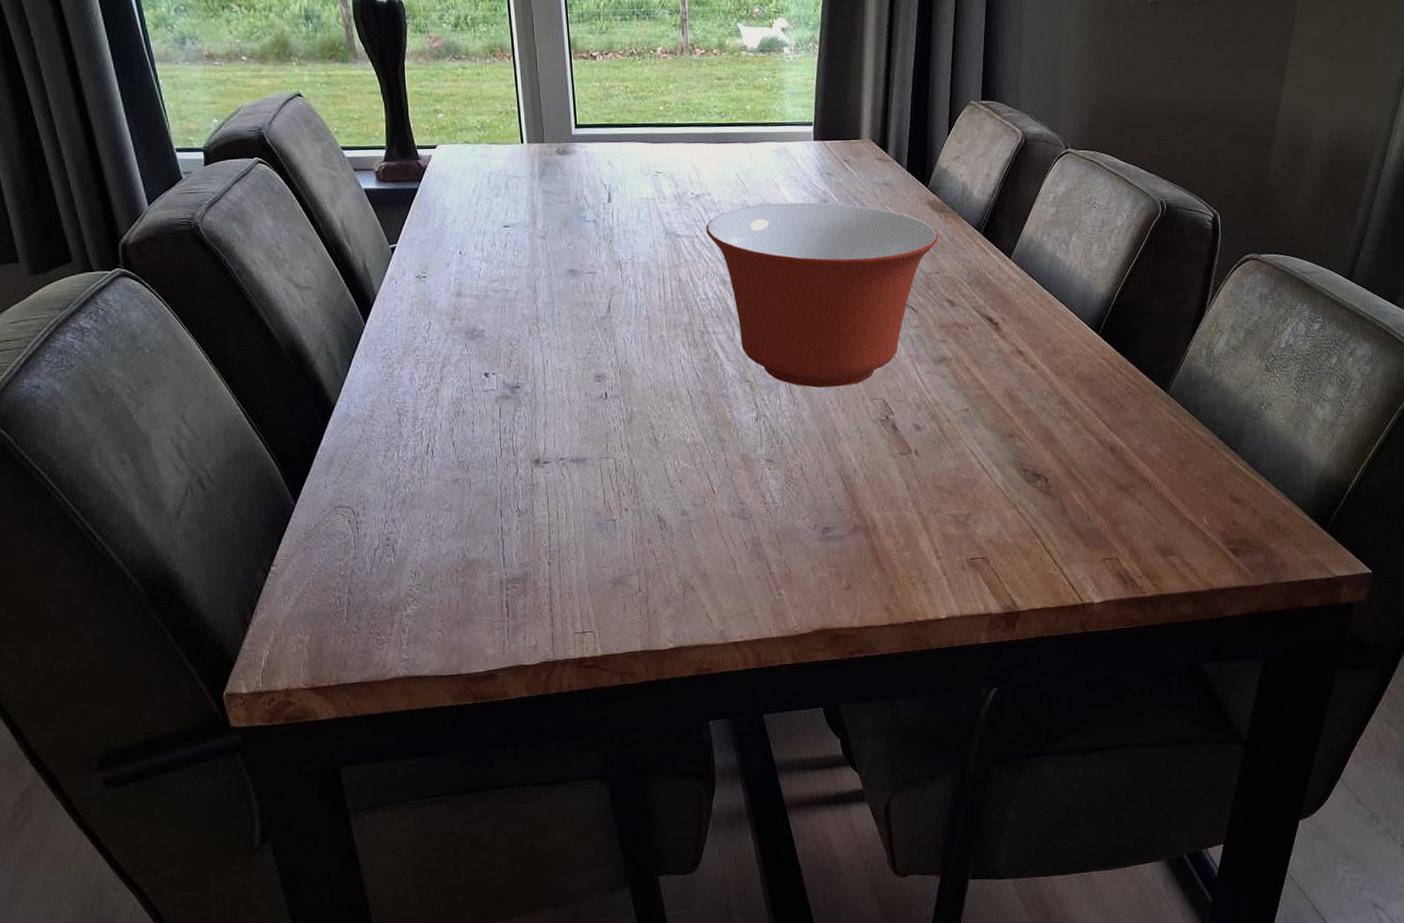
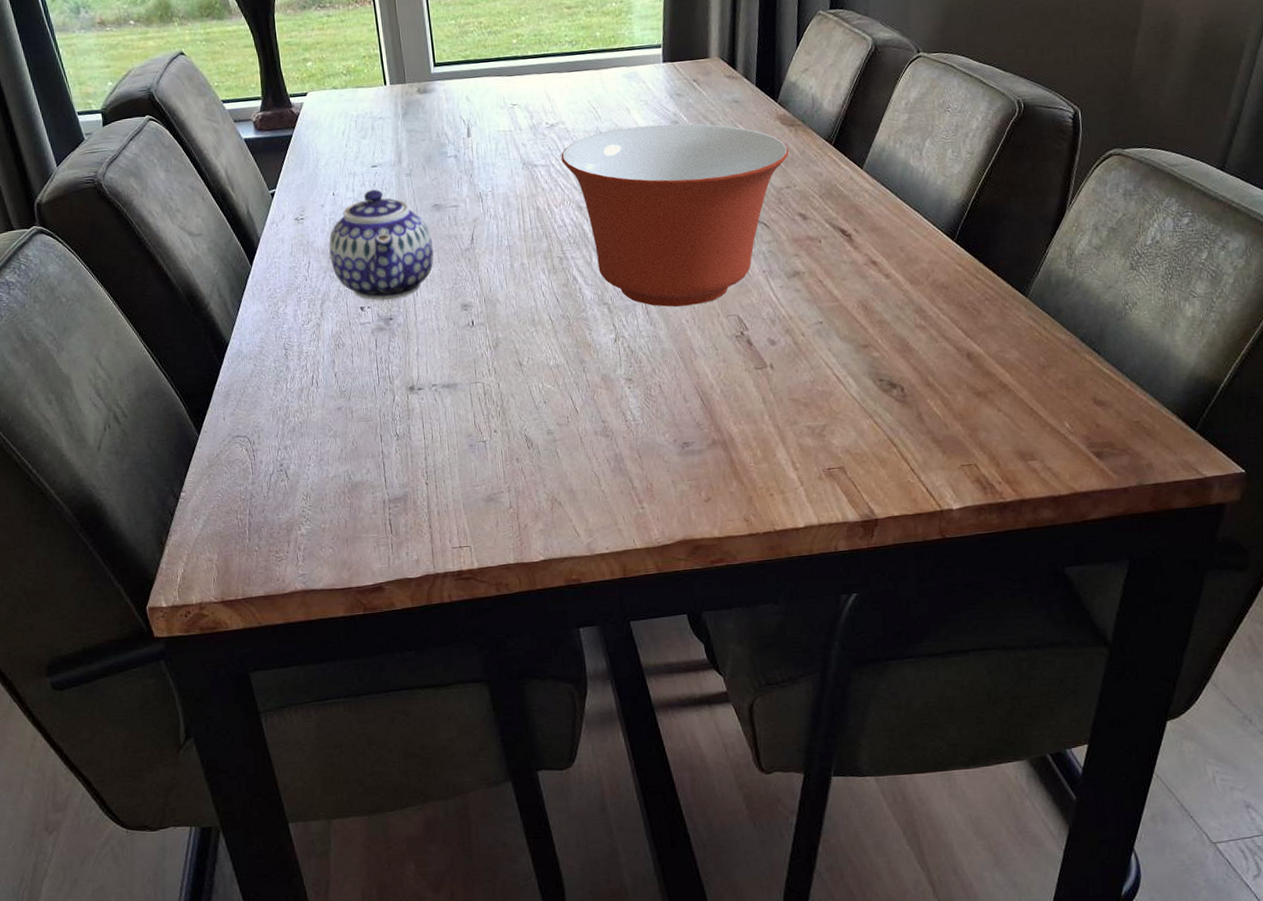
teapot: none [453,250,567,367] -> present [329,189,434,301]

